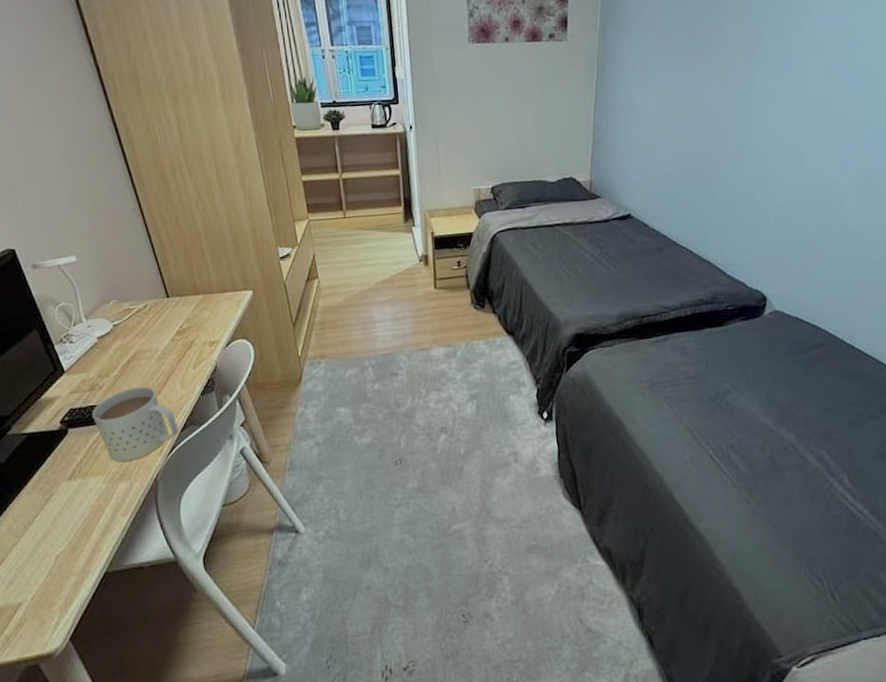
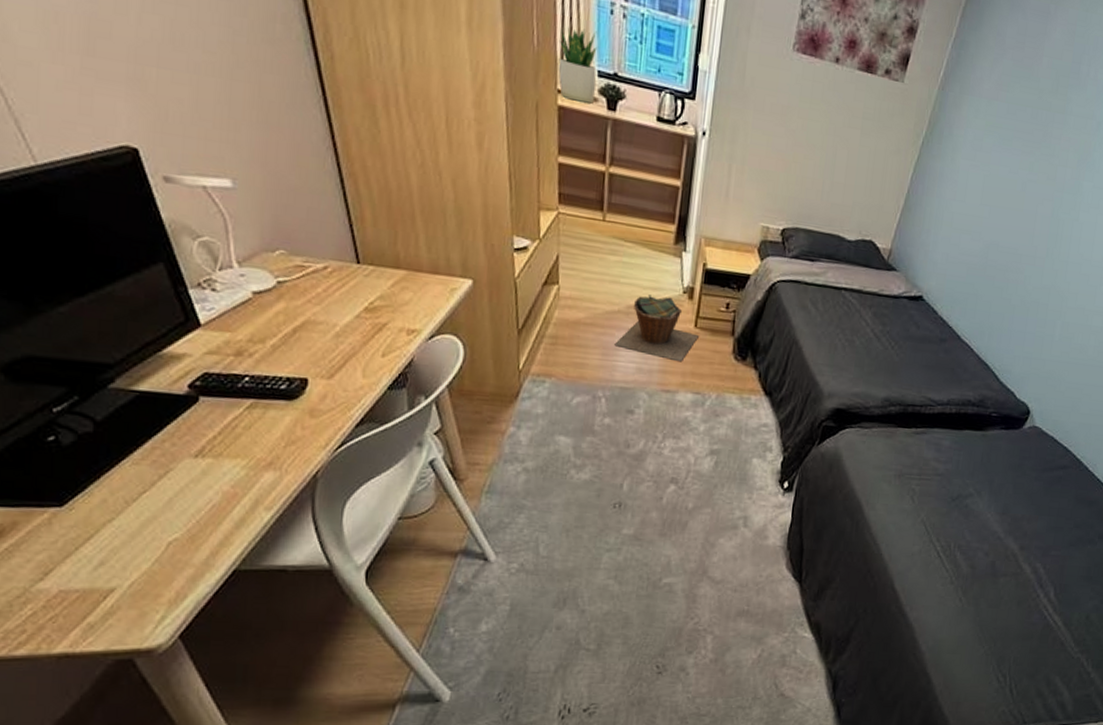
mug: present [91,386,179,462] -> none [234,363,353,449]
laundry basket: none [371,267,441,322] -> present [614,294,700,362]

